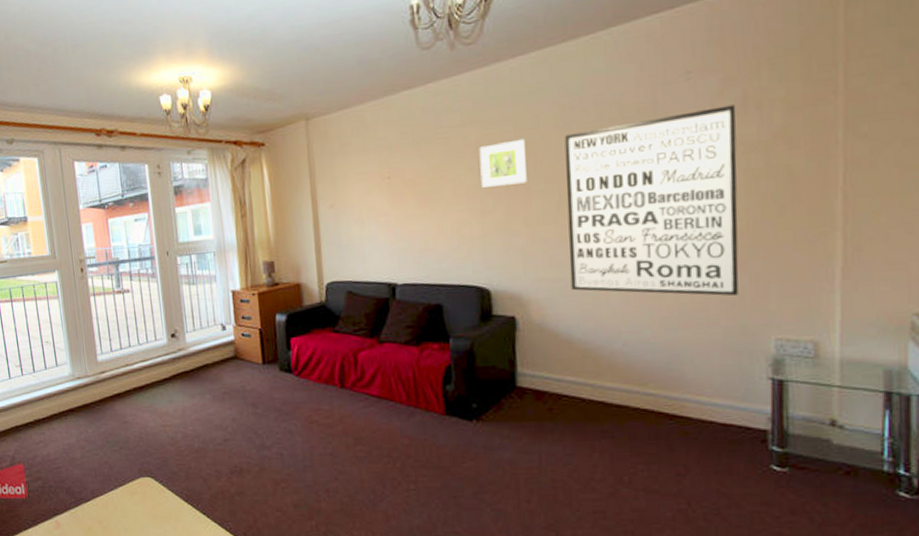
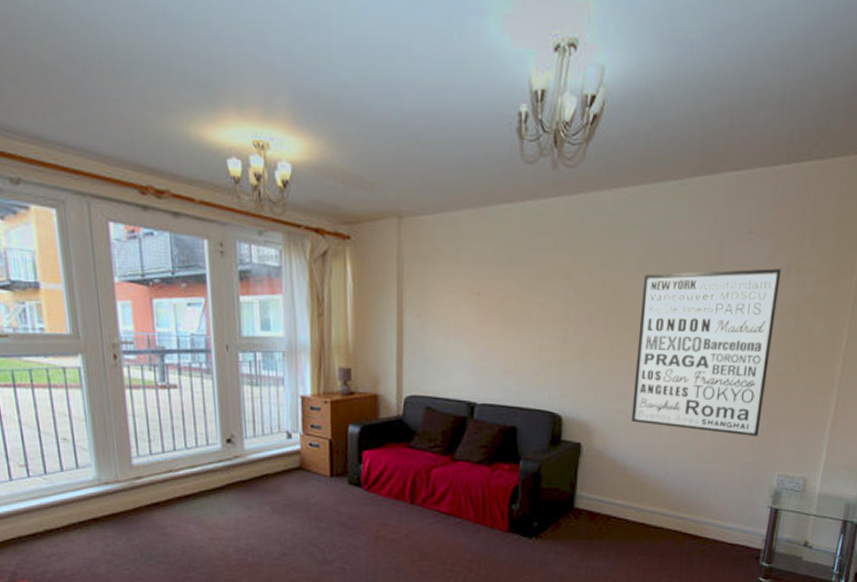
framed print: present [479,138,527,188] -> none [566,272,611,316]

